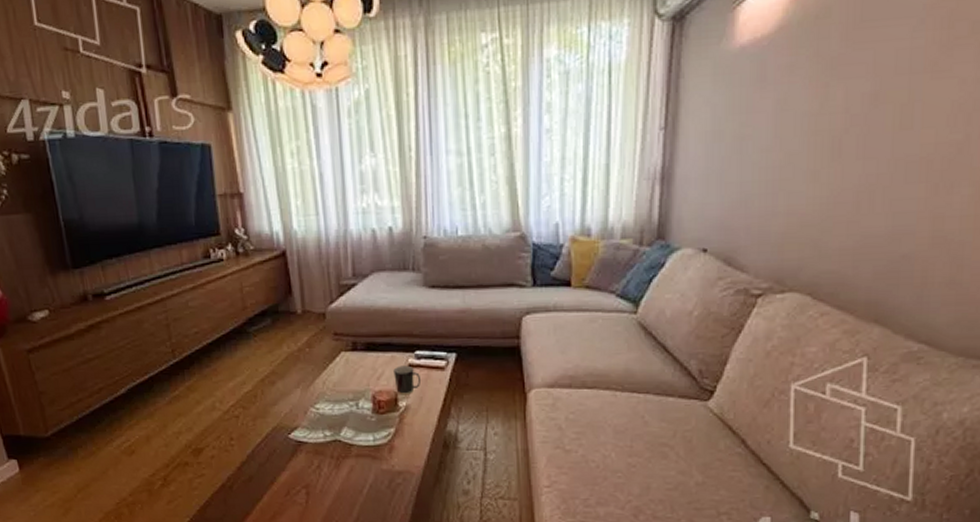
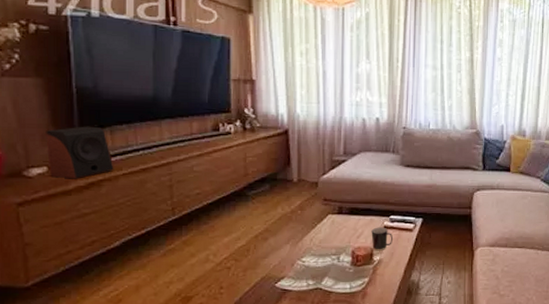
speaker: none [42,262,110,322] -> present [46,126,114,179]

